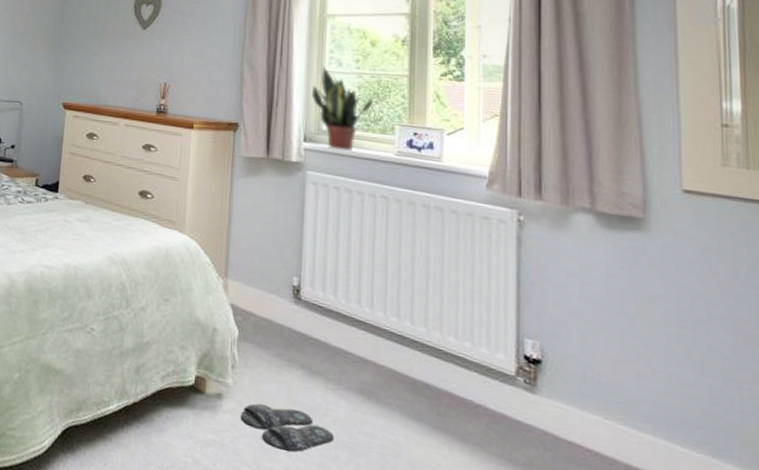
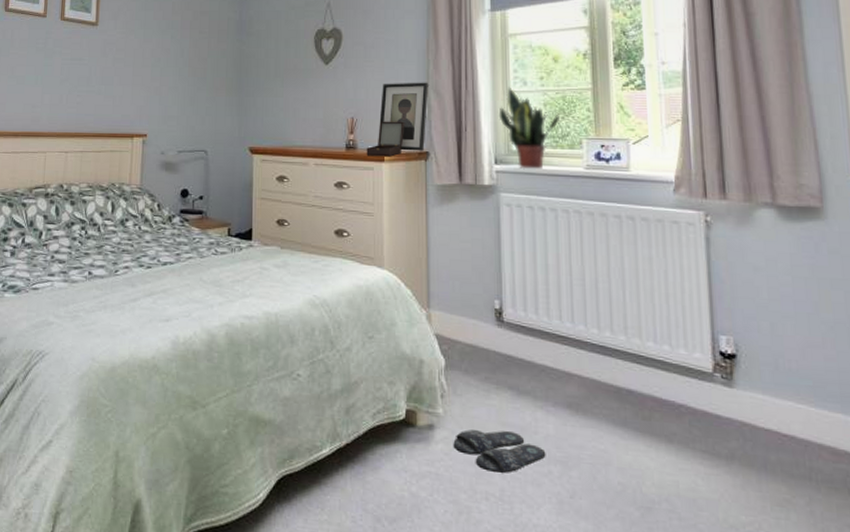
jewelry box: none [176,88,217,125] -> present [366,121,405,157]
picture frame: none [191,52,243,122] -> present [379,82,429,151]

